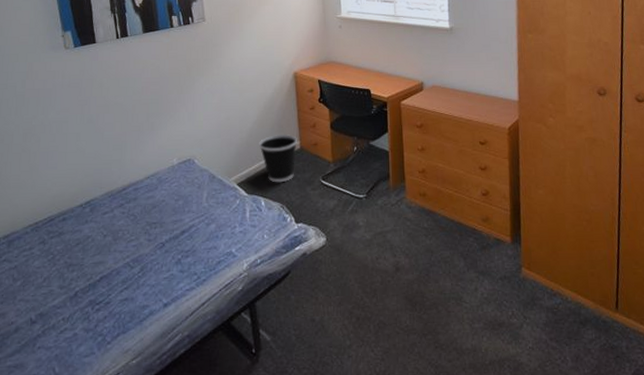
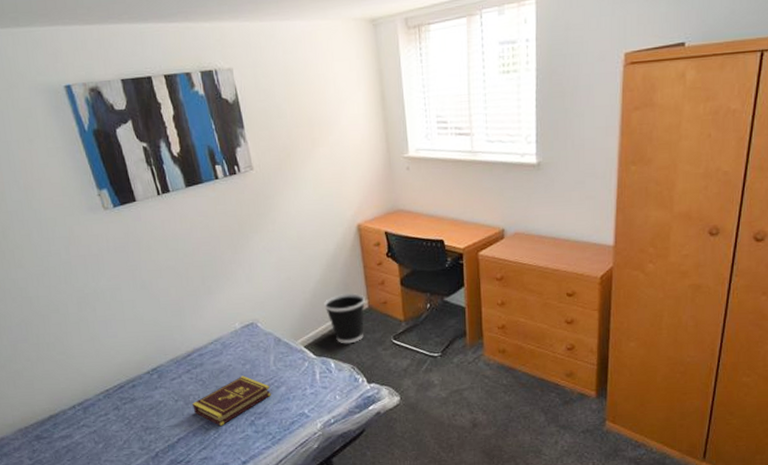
book: none [120,211,201,265] -> present [192,375,271,427]

